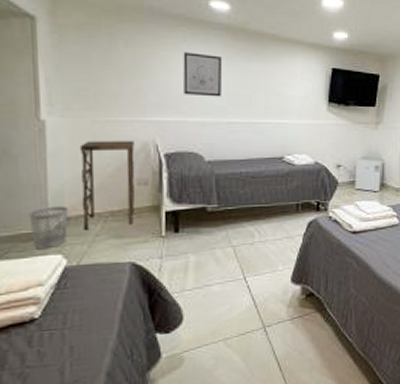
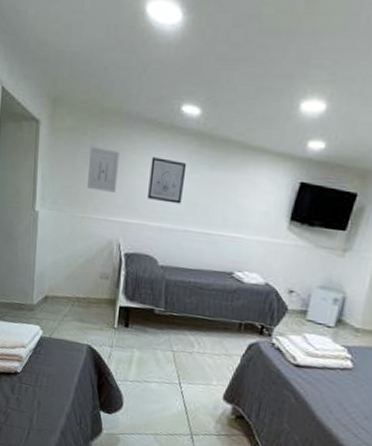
wastebasket: present [28,205,69,250] -> none [20,284,48,320]
pedestal table: present [79,140,136,230] -> none [56,233,102,313]
wall art: none [108,44,146,91] -> present [88,147,120,193]

